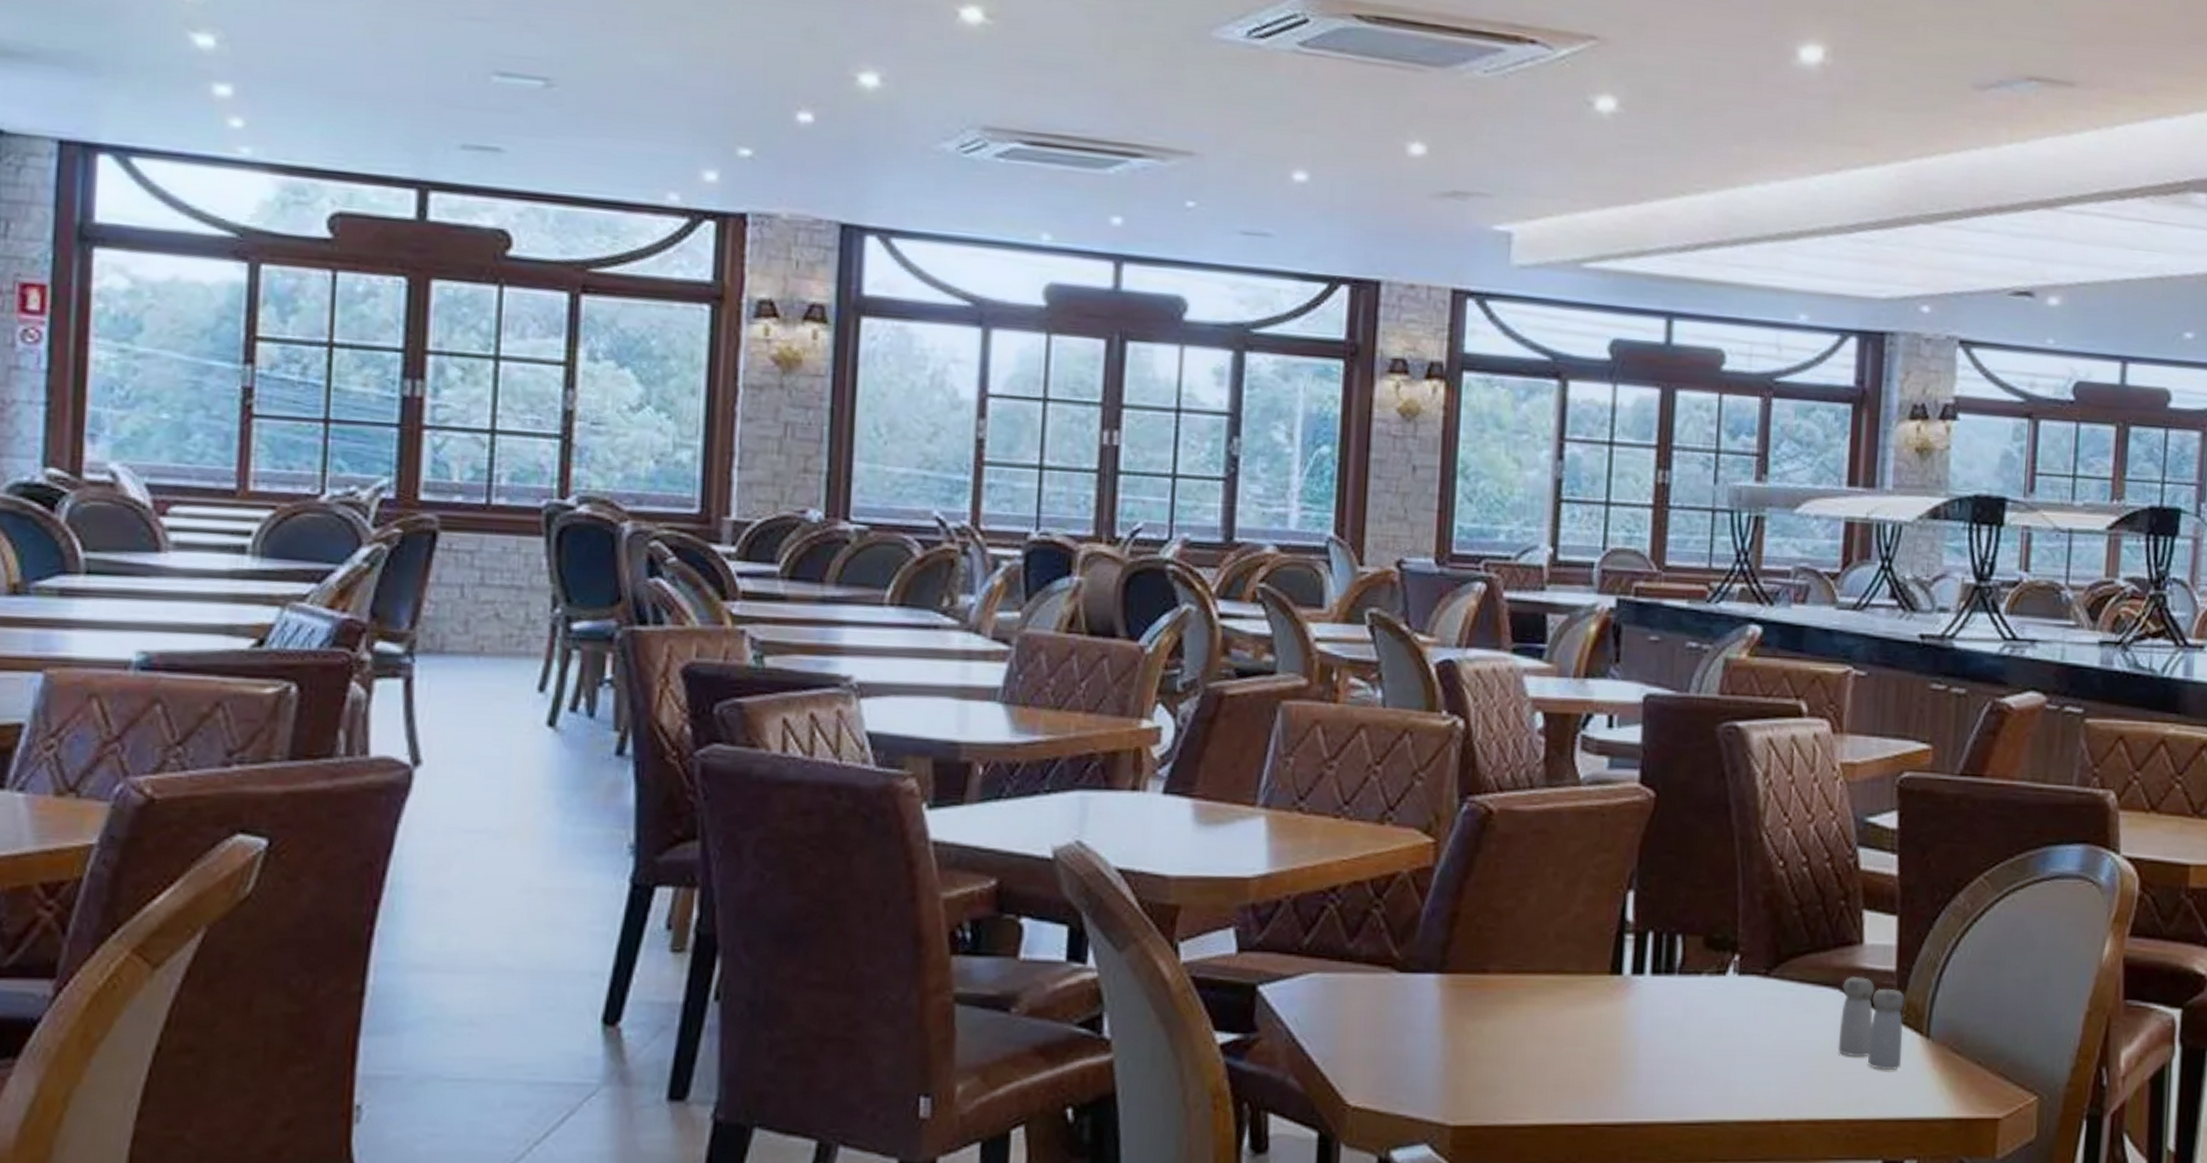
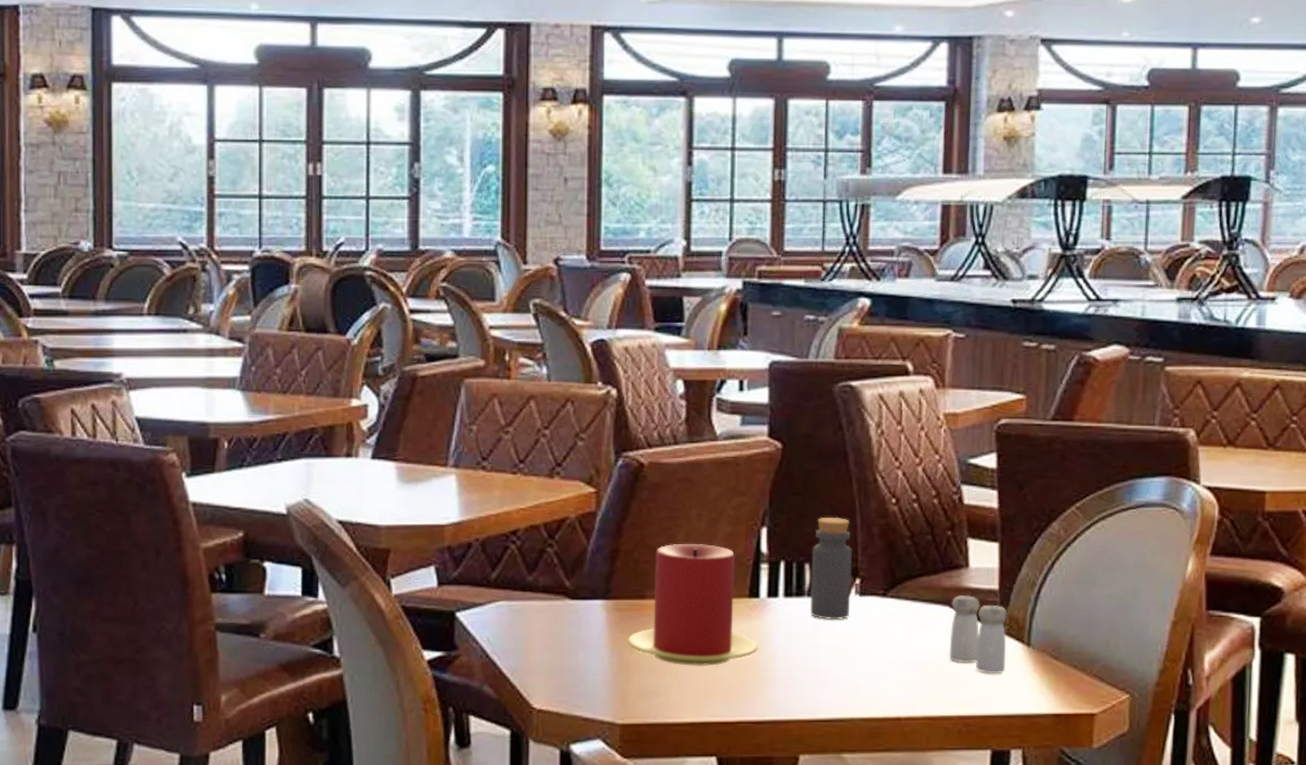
candle: none [1464,908,1619,1057] -> present [627,544,758,667]
bottle: none [1680,880,1733,1004] -> present [809,517,853,621]

